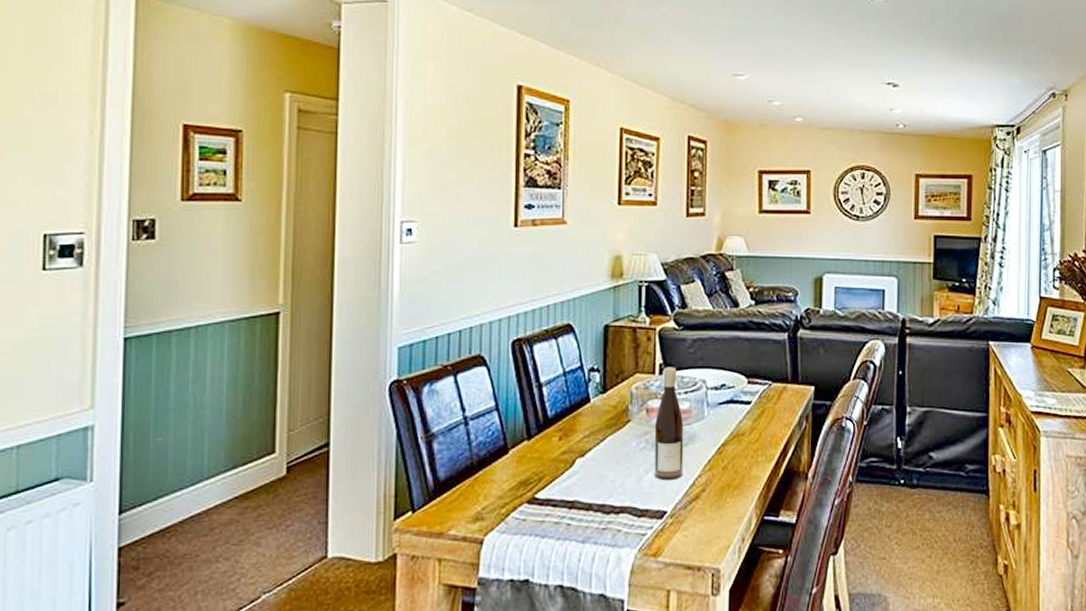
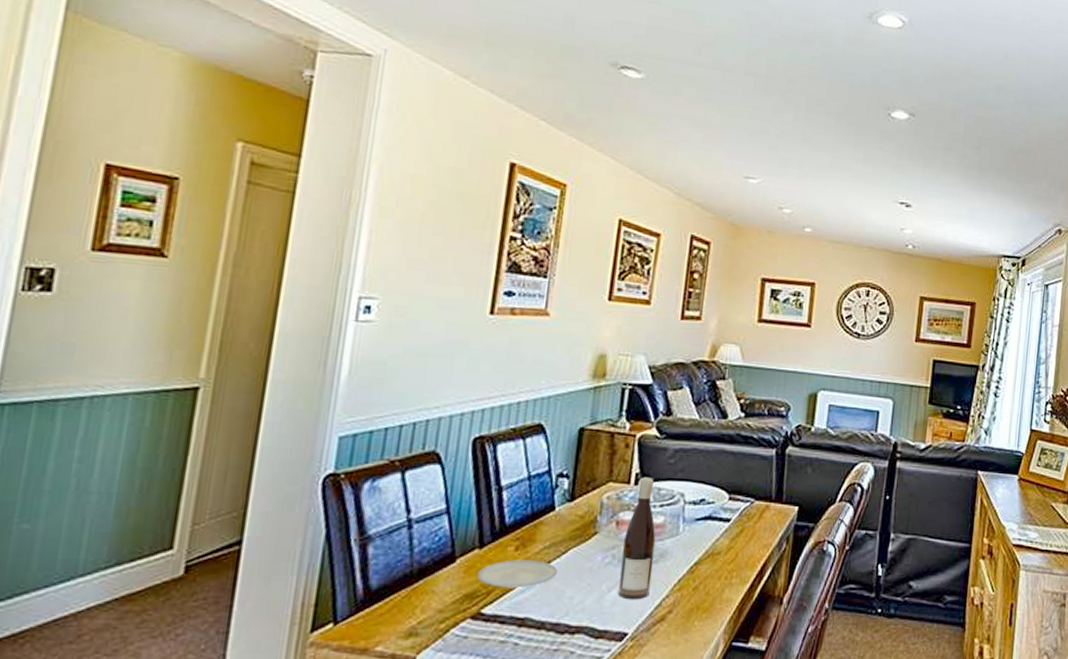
plate: none [528,448,599,475] -> present [477,560,559,589]

